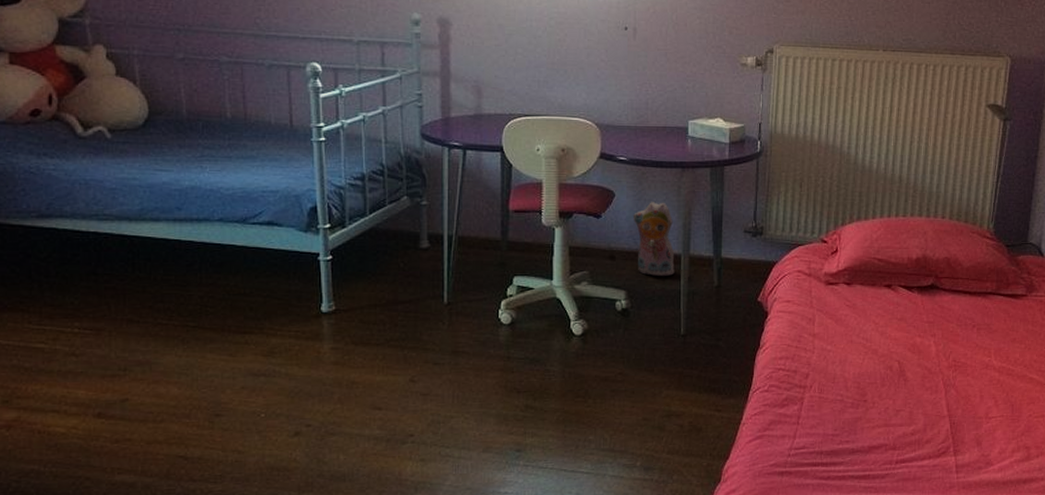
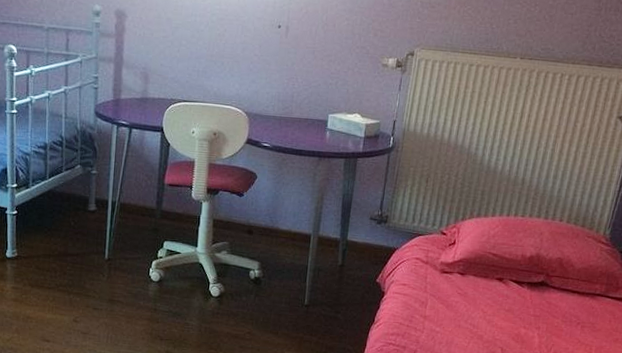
plush toy: present [633,202,675,277] -> none [271,186,307,253]

